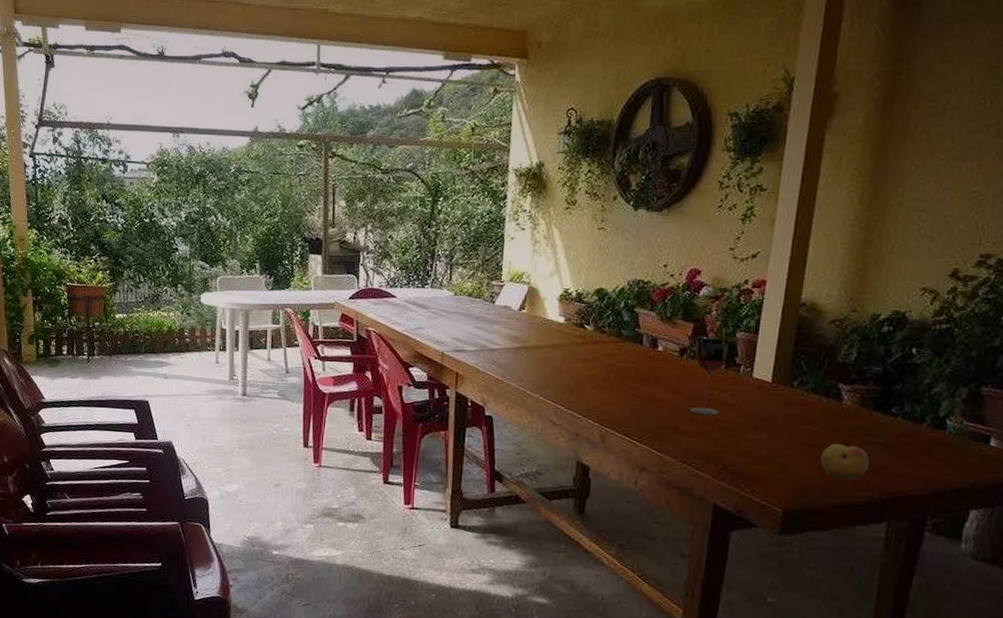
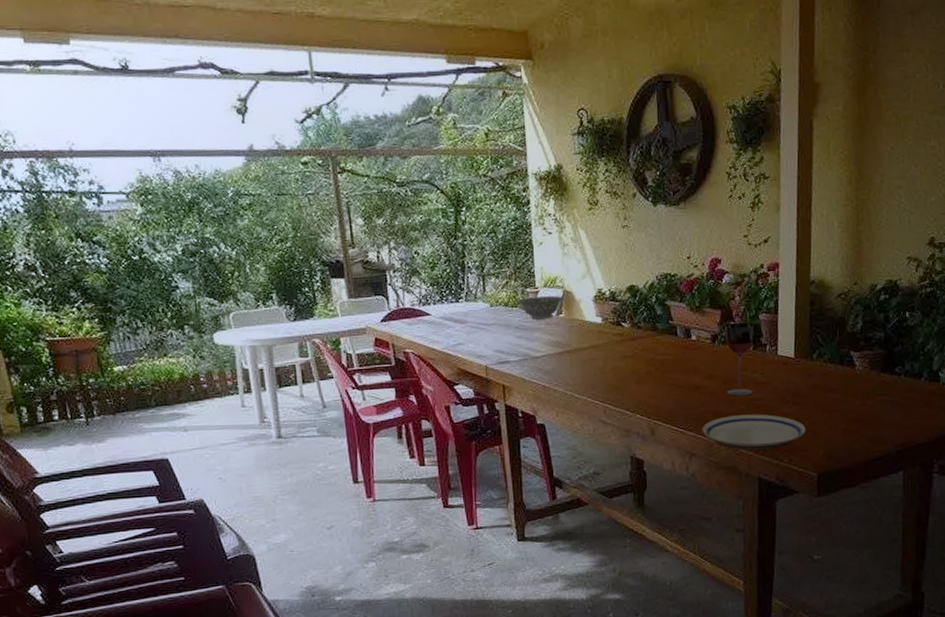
decorative bowl: none [481,289,529,313] -> present [517,295,564,320]
plate: none [657,434,775,477] -> present [702,414,806,451]
fruit: present [820,443,870,480] -> none [843,406,883,439]

